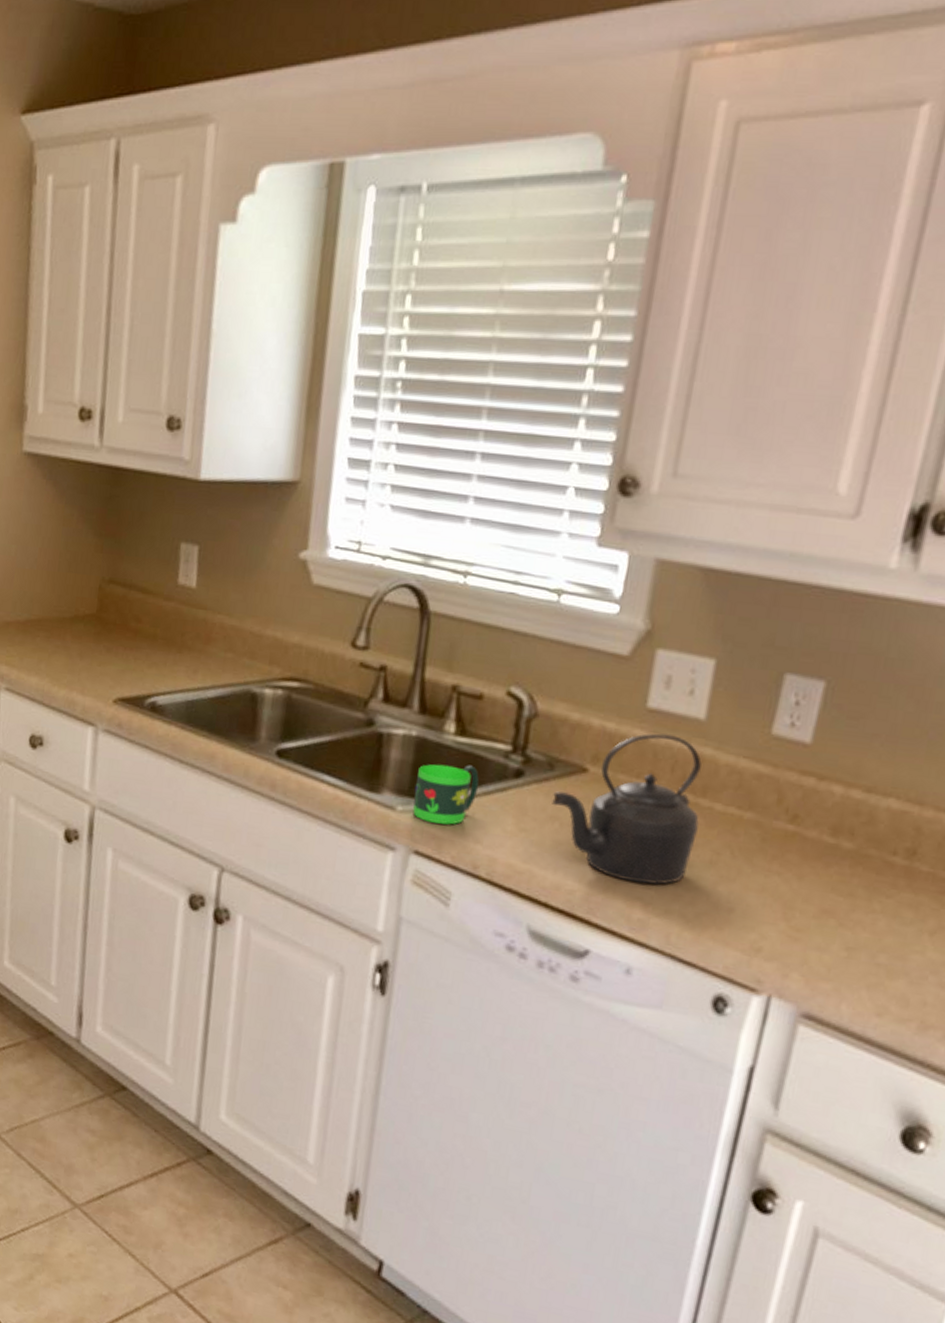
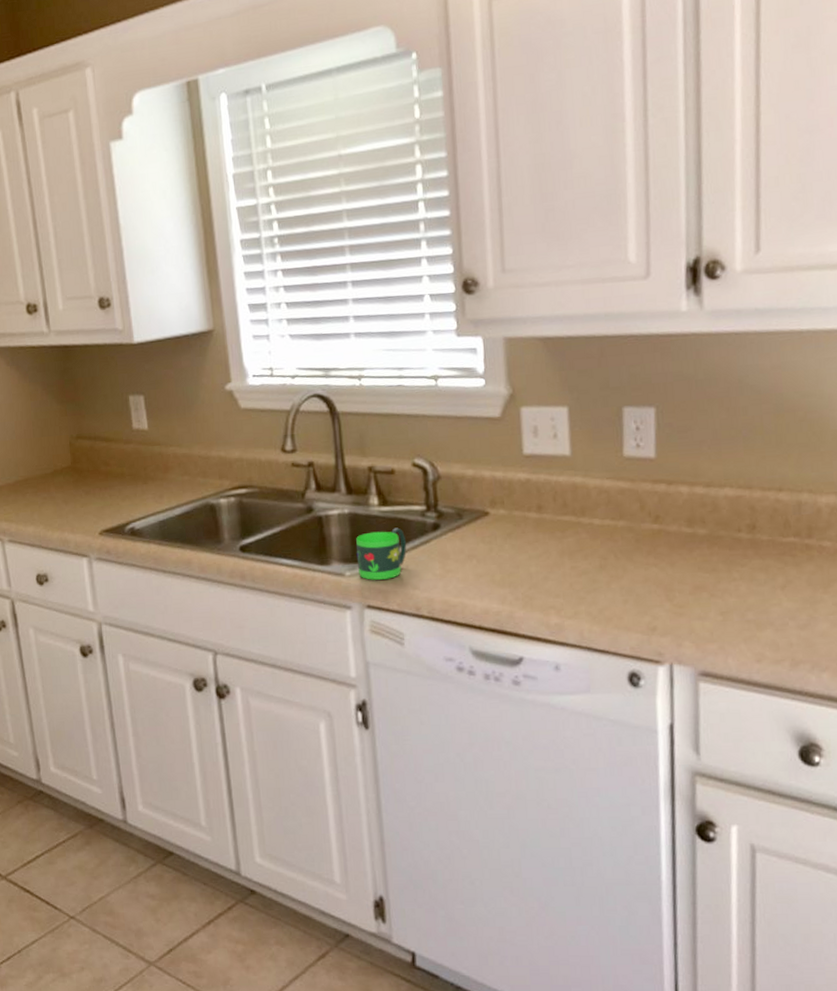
kettle: present [552,733,702,885] -> none [466,472,585,595]

